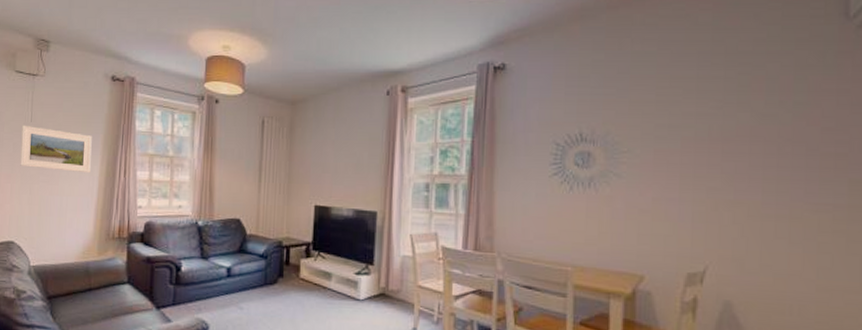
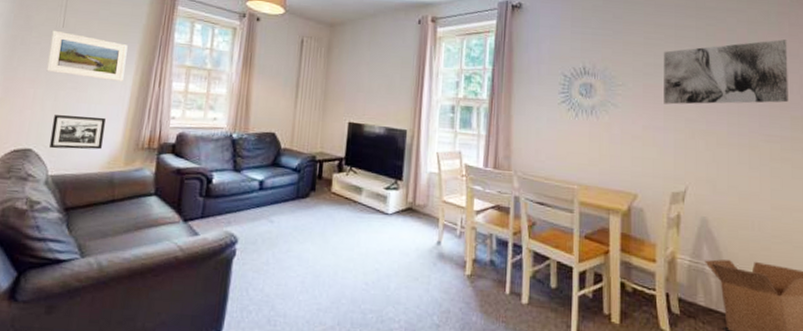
picture frame: none [29,207,77,241] -> present [49,115,106,150]
wall art: none [680,85,849,172] -> present [664,39,789,105]

